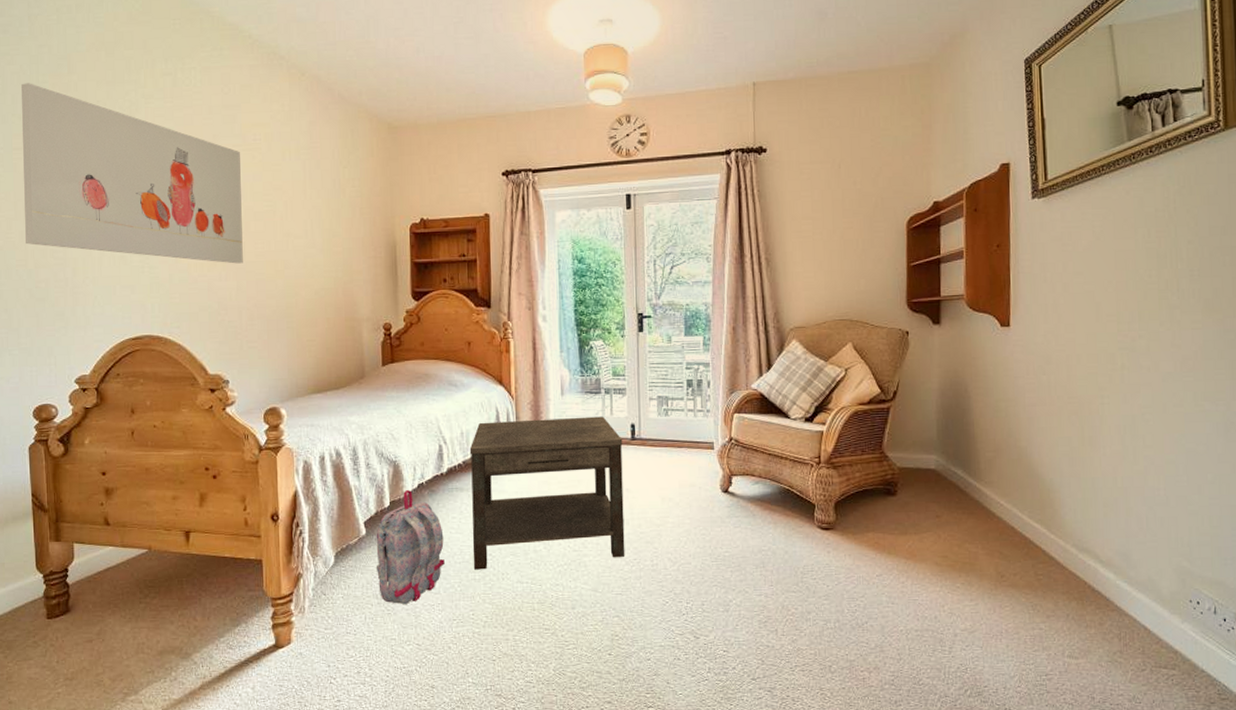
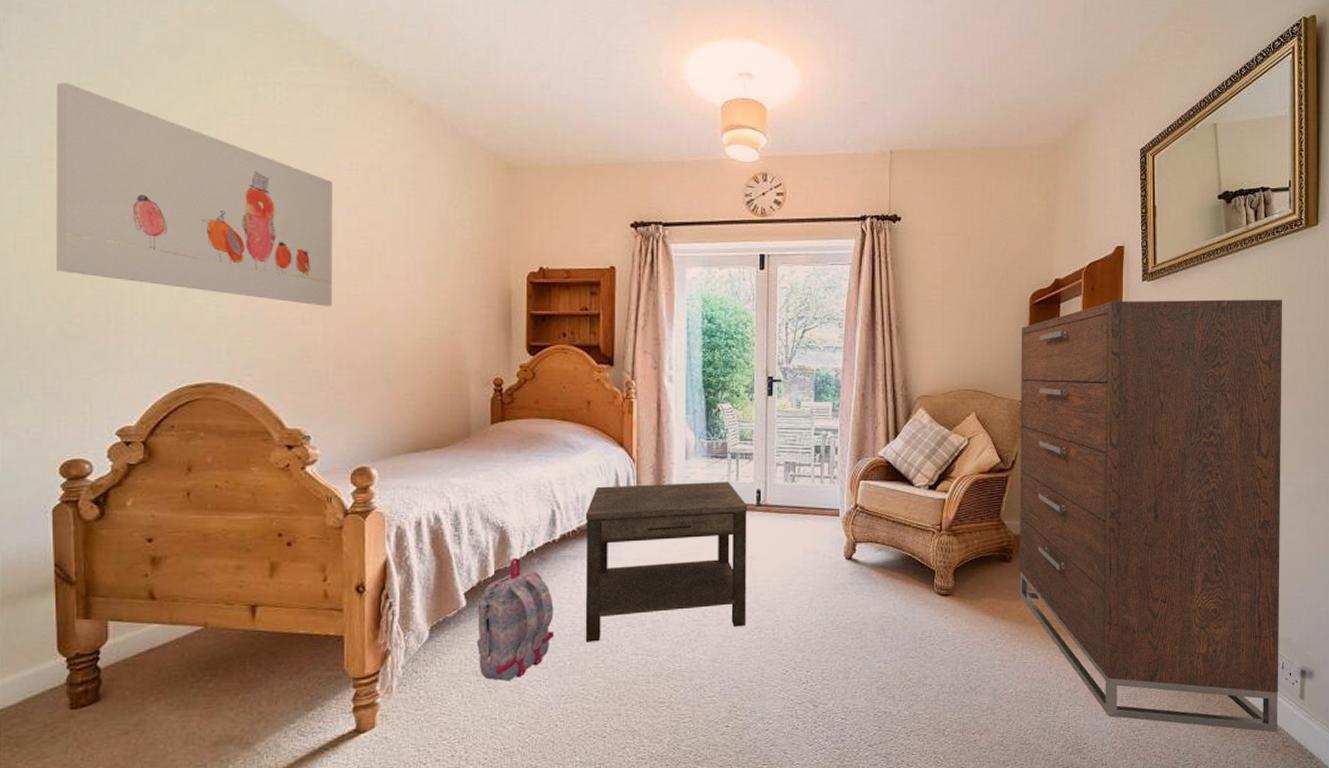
dresser: none [898,210,1212,683] -> present [1020,299,1282,732]

